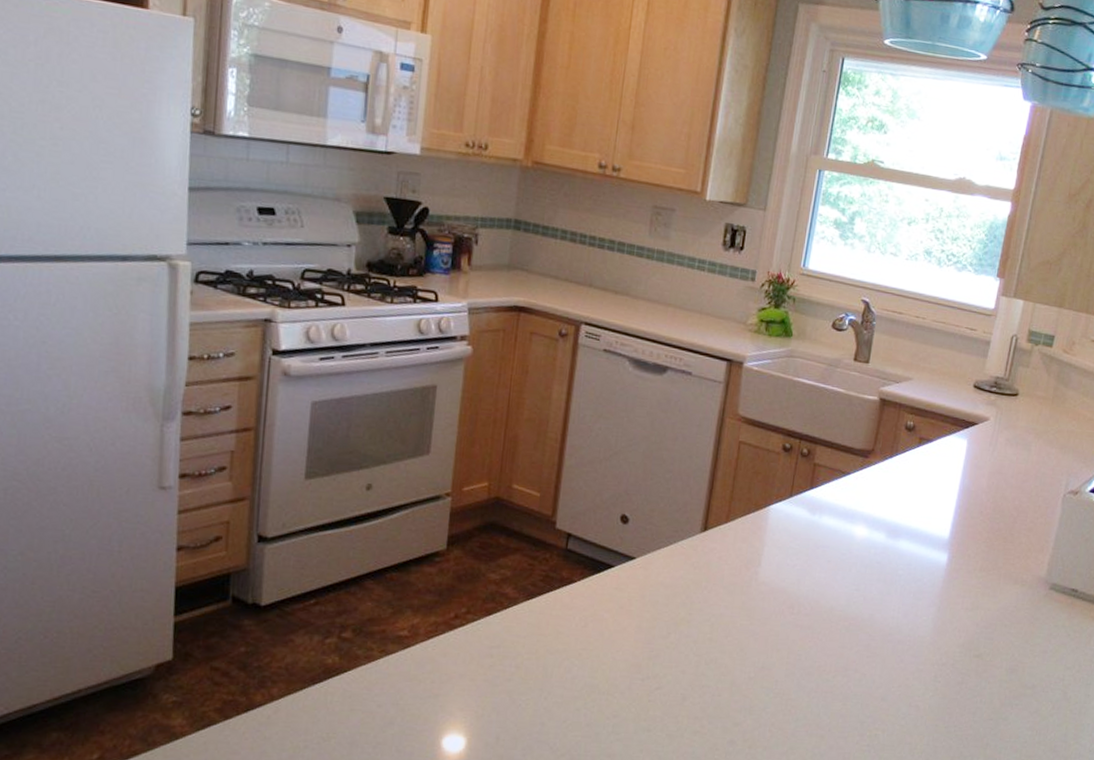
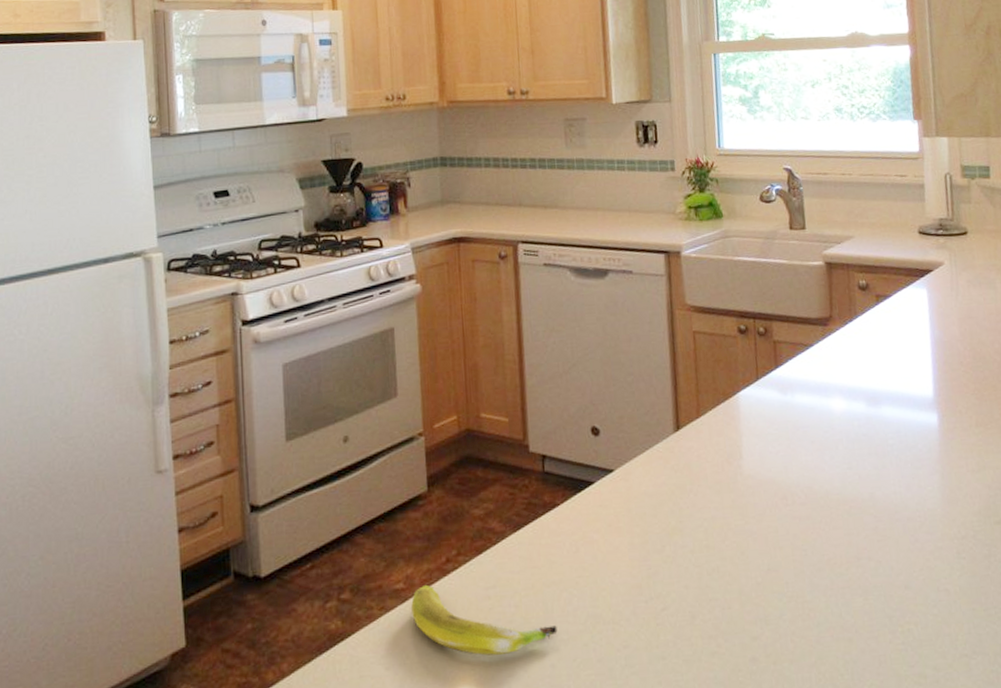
banana: none [412,636,553,708] -> present [411,585,558,656]

